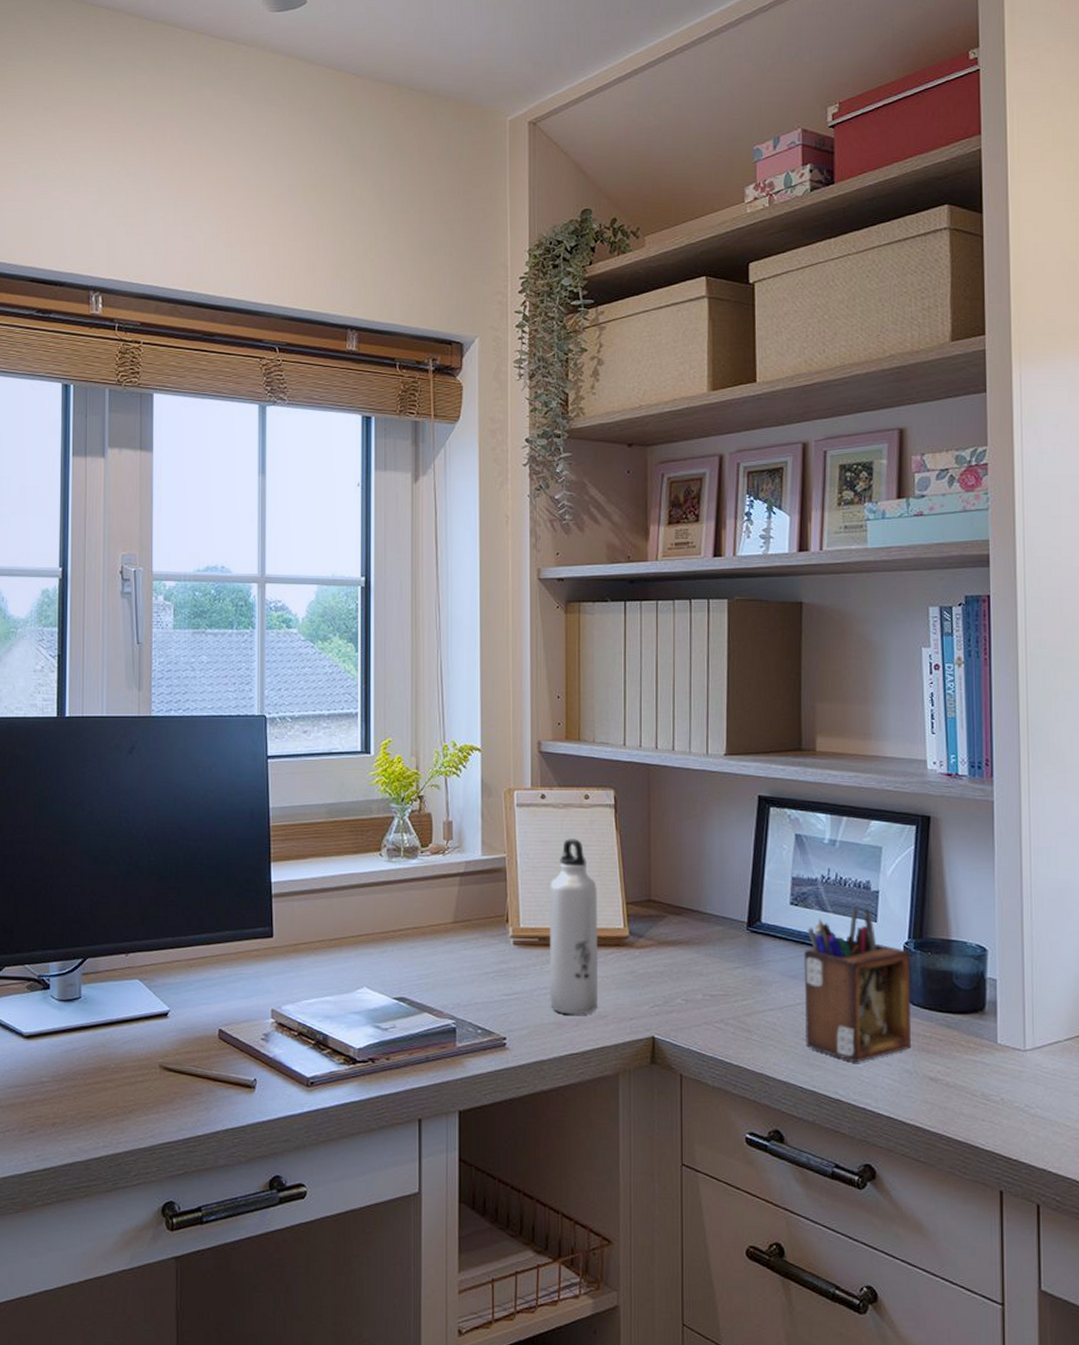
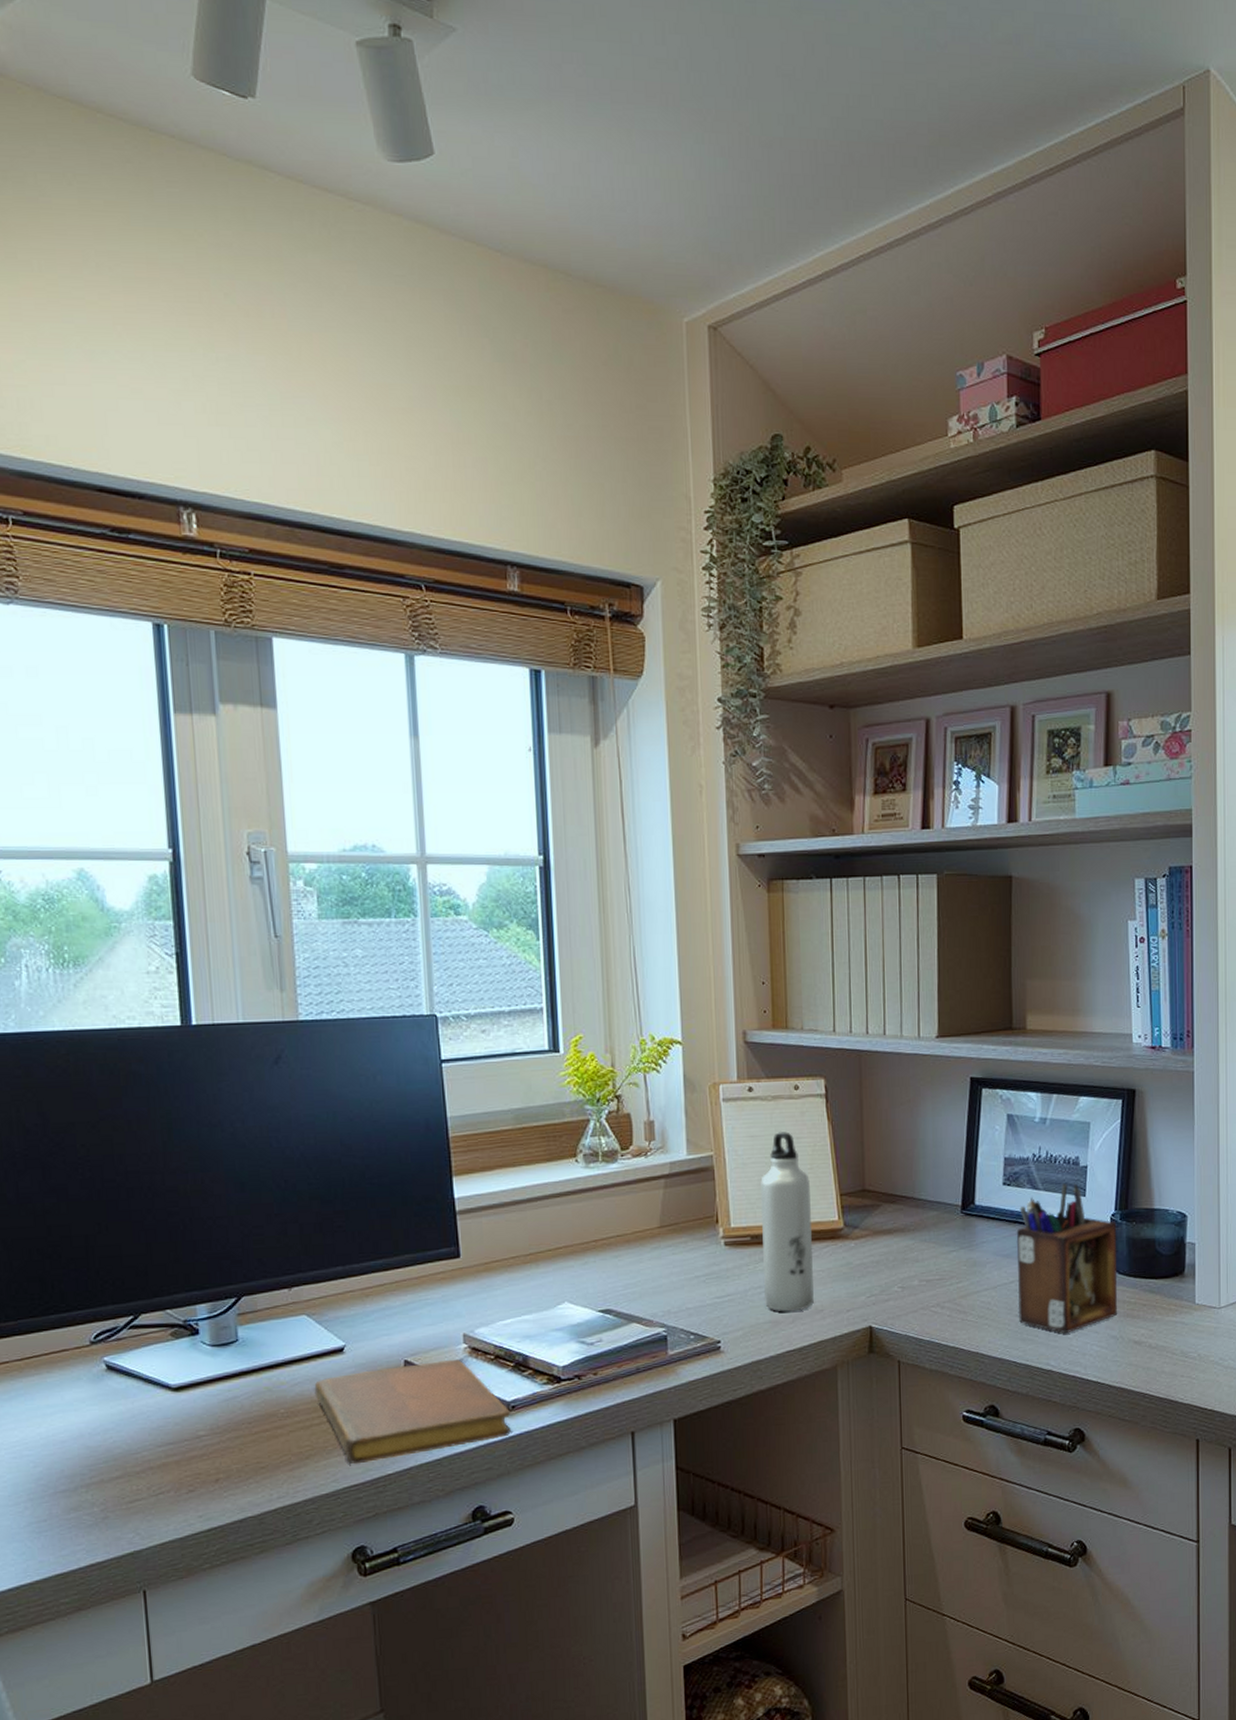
notebook: none [141,1032,310,1123] -> present [314,1359,511,1465]

